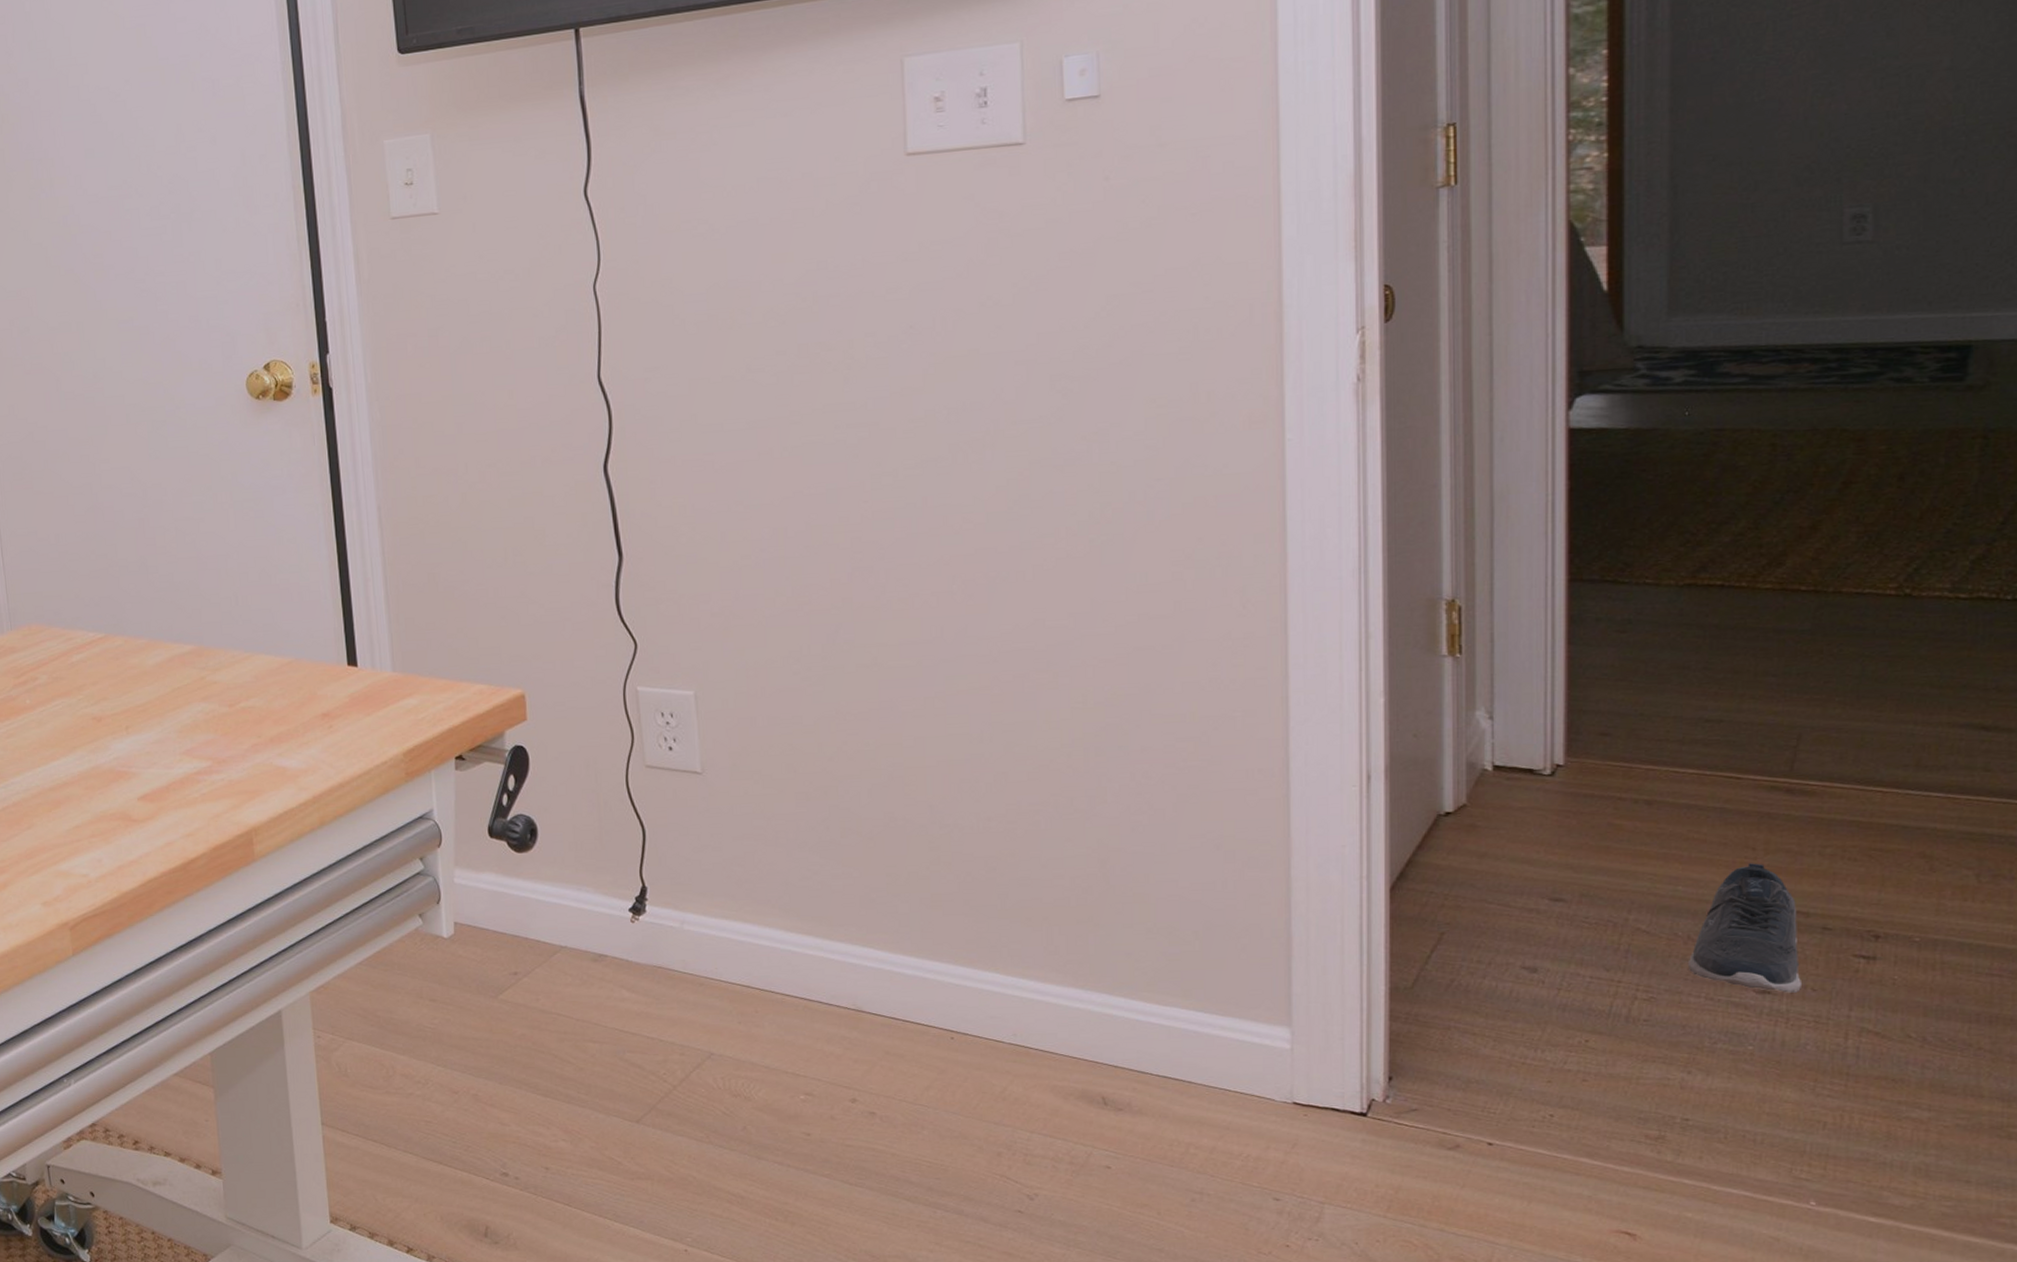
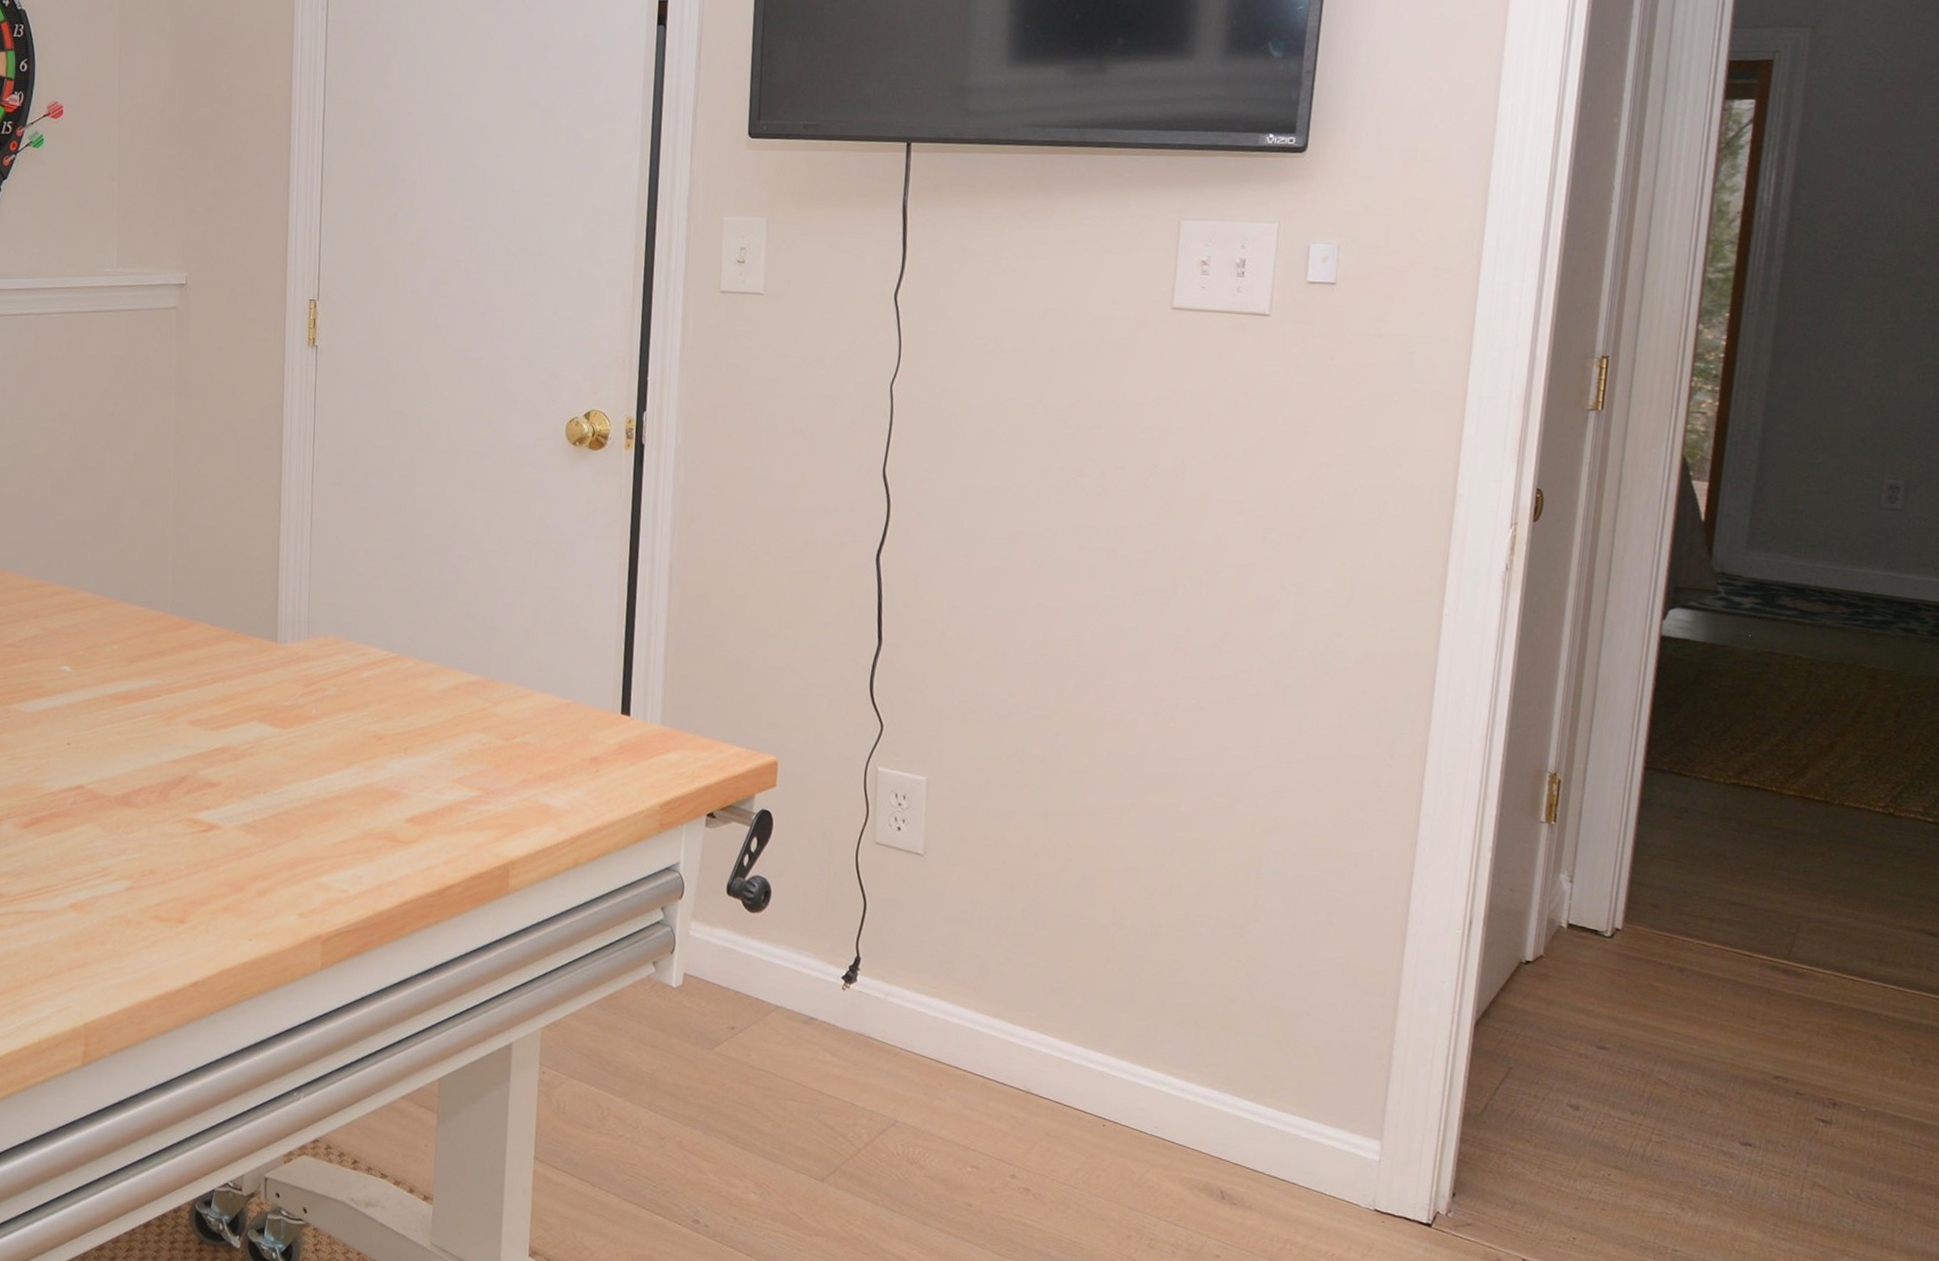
athletic shoe: present [1687,863,1803,993] -> none [1693,1031,1780,1147]

